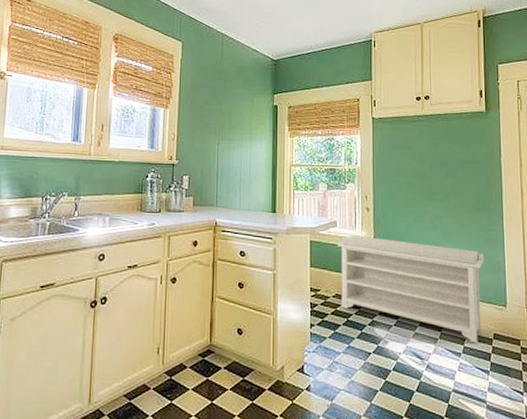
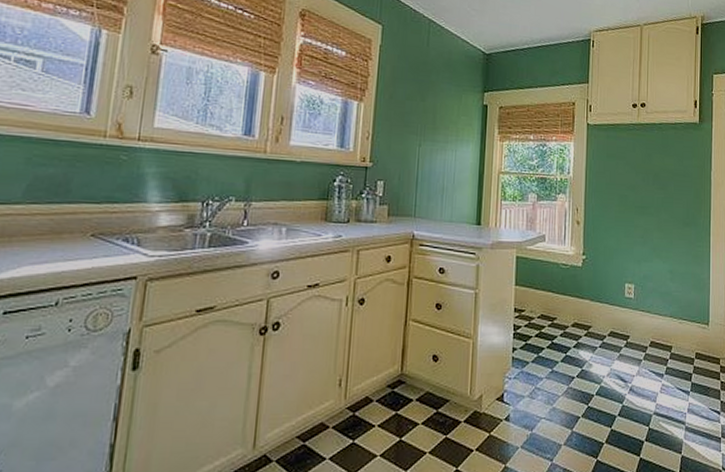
bench: present [337,235,484,343] -> none [545,250,690,364]

